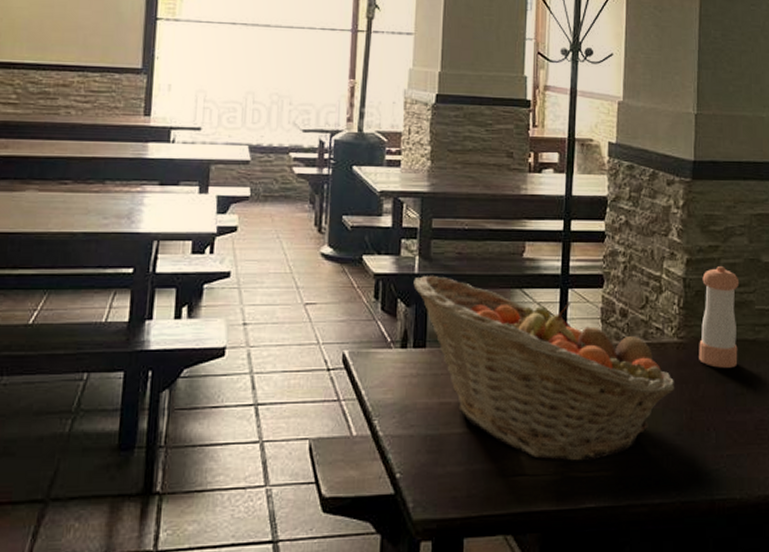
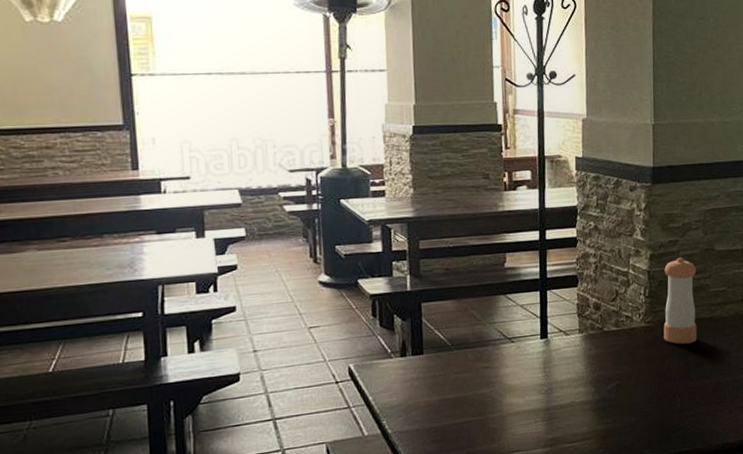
fruit basket: present [413,275,675,461] -> none [407,290,645,436]

